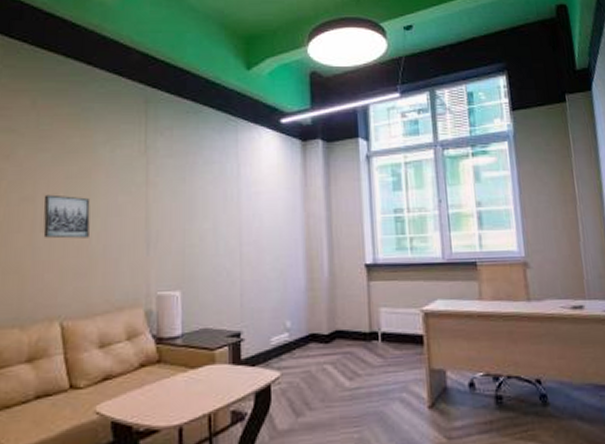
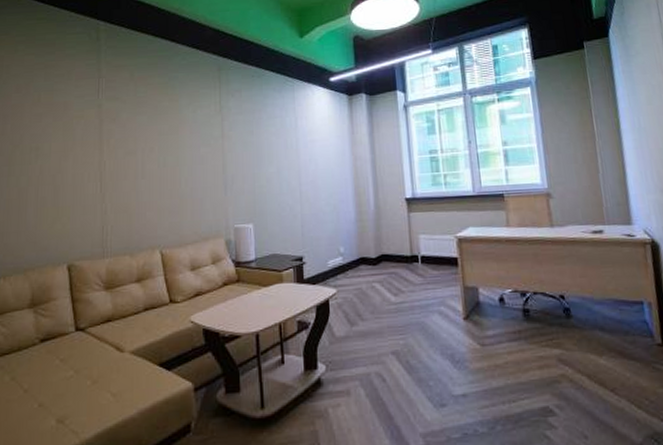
wall art: present [43,194,91,239] -> none [143,148,179,184]

